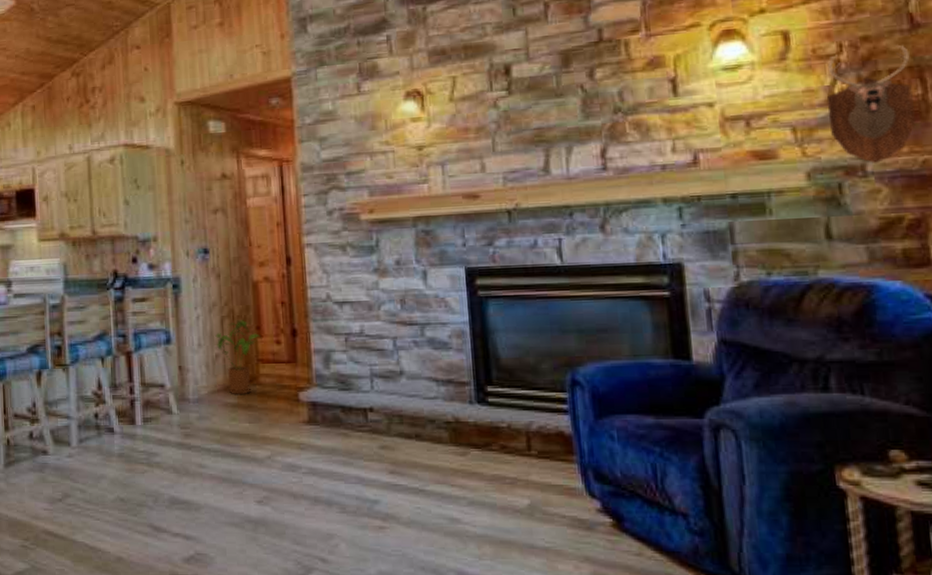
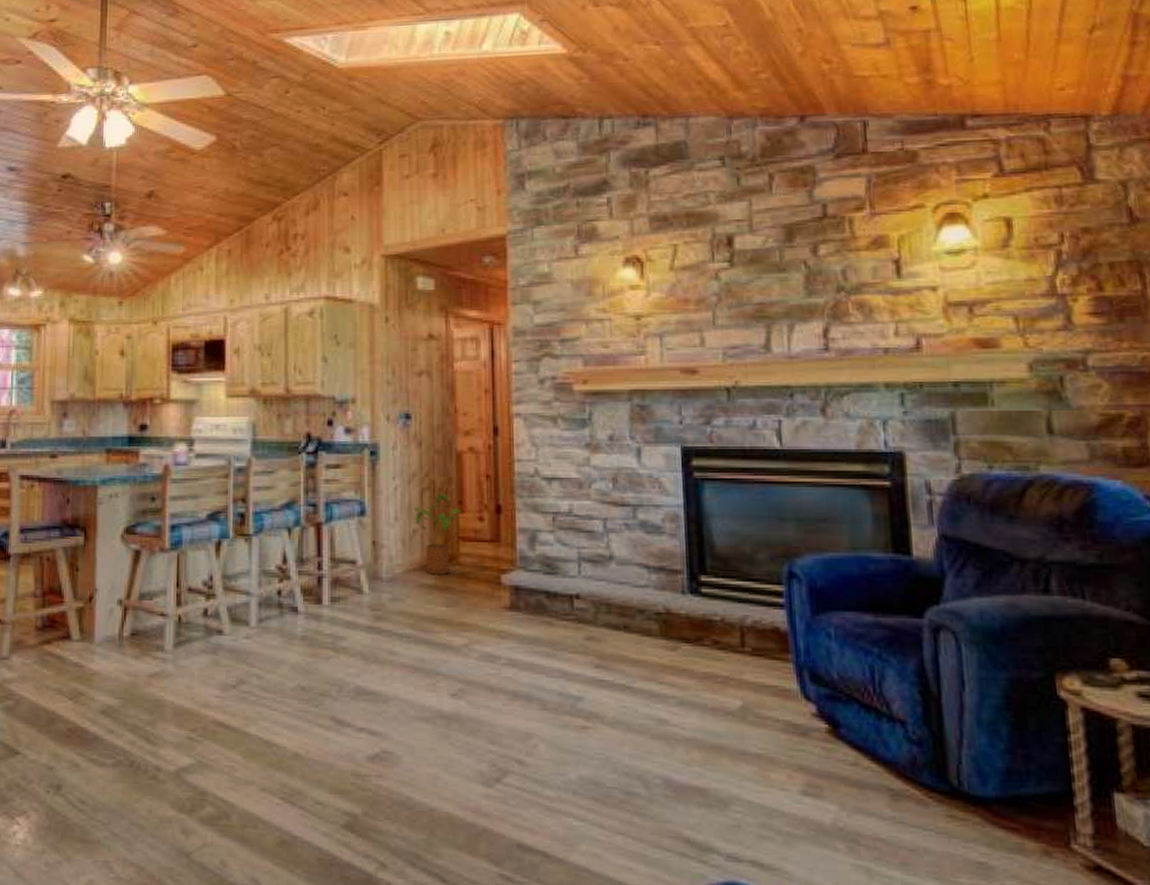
mounted trophy: present [826,45,916,164] -> none [1048,239,1135,359]

